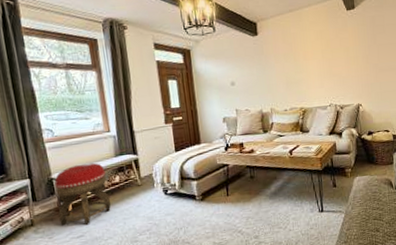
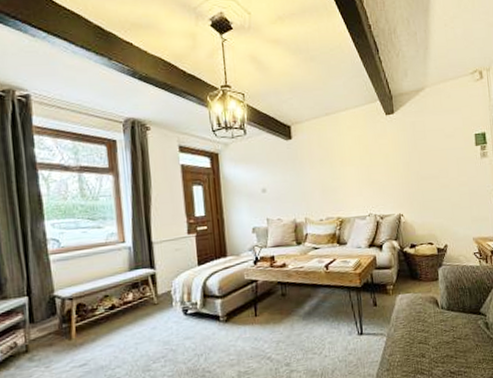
footstool: present [54,162,111,226] -> none [57,277,122,353]

